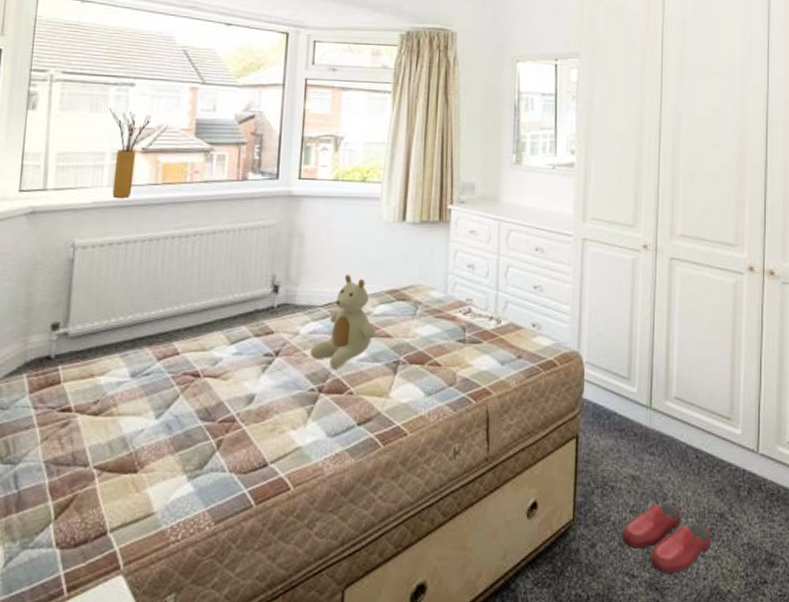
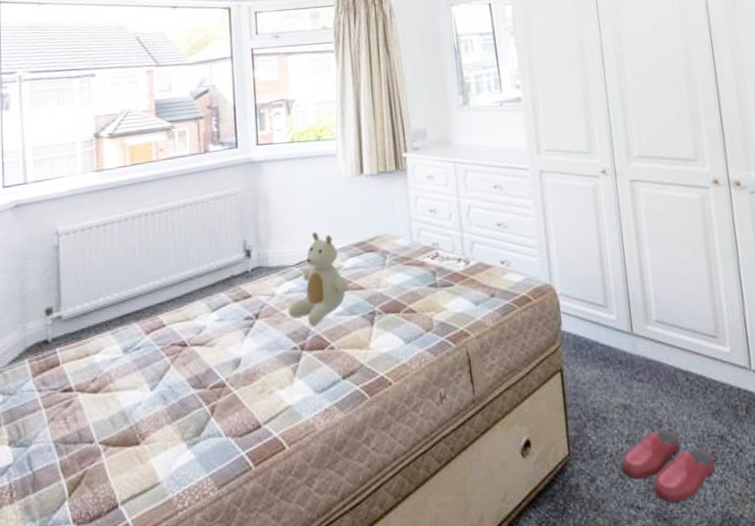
vase: present [109,107,152,198] -> none [75,99,114,183]

